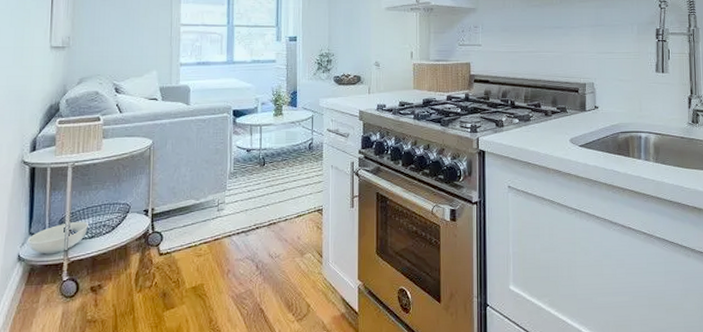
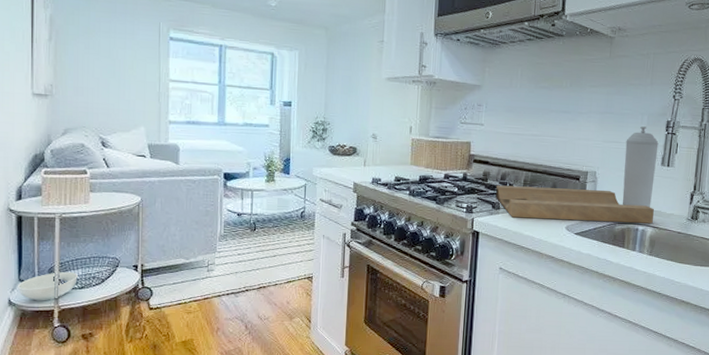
cutting board: none [497,100,655,134] -> present [495,185,654,224]
canister: none [619,36,651,115] -> present [622,126,659,208]

